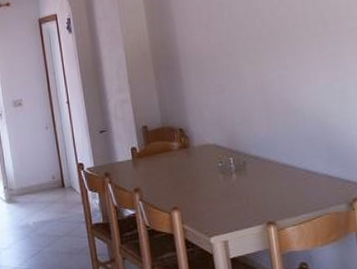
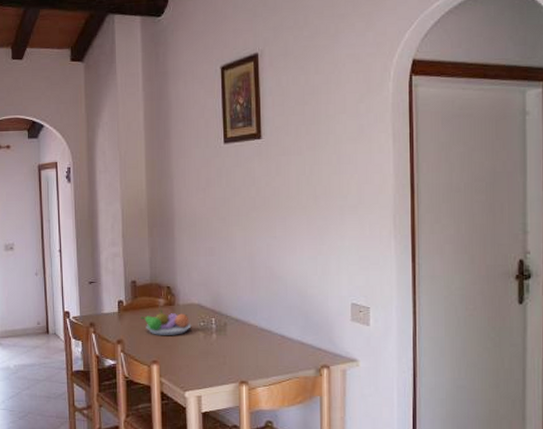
fruit bowl: none [156,153,210,180] -> present [141,310,192,335]

